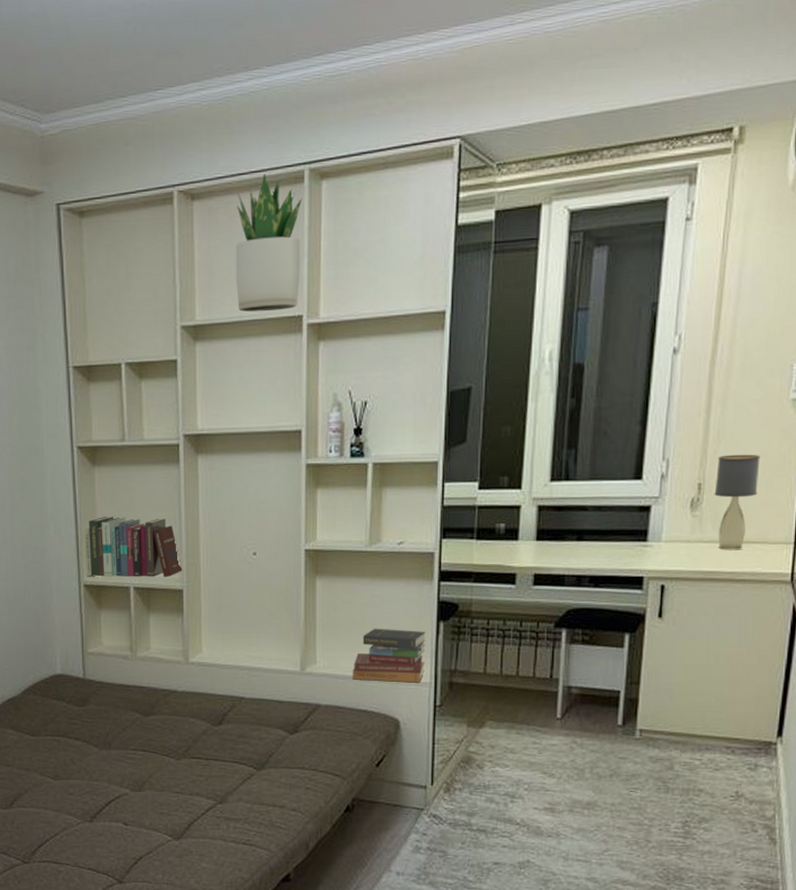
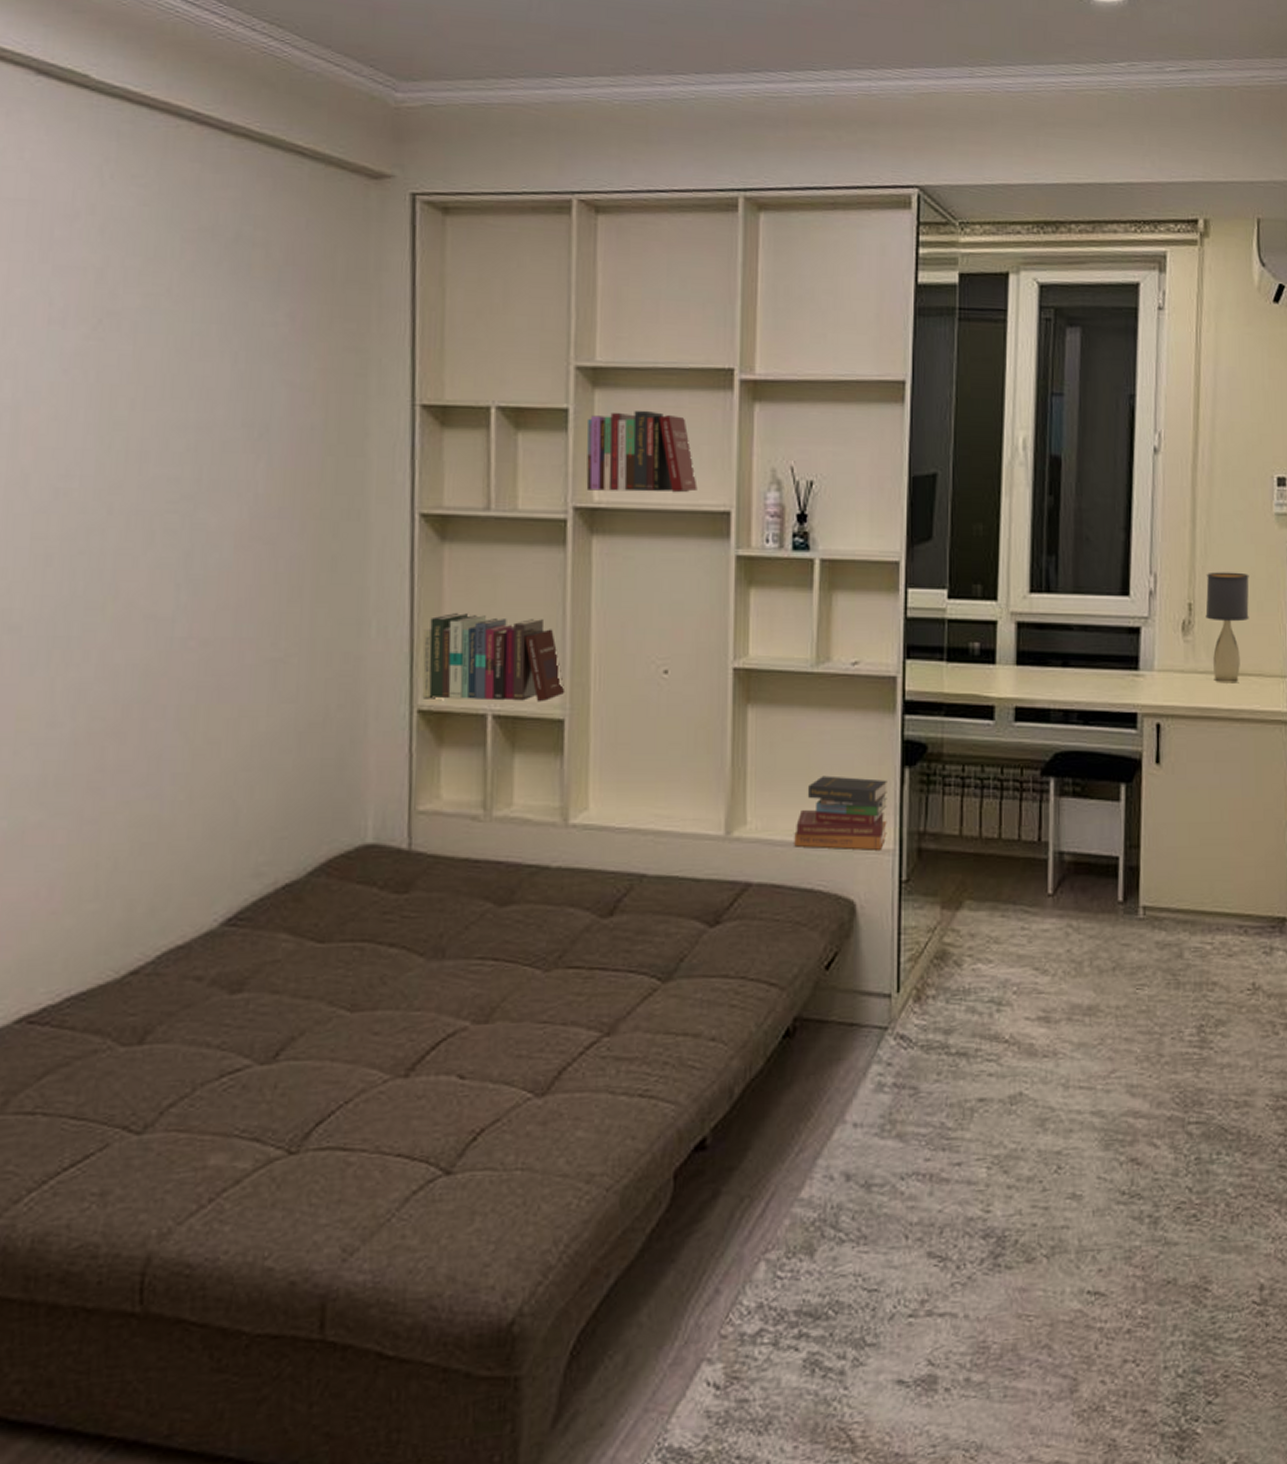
books: none [191,355,275,421] -> present [586,410,698,493]
planter: present [235,173,302,312] -> none [649,194,735,360]

